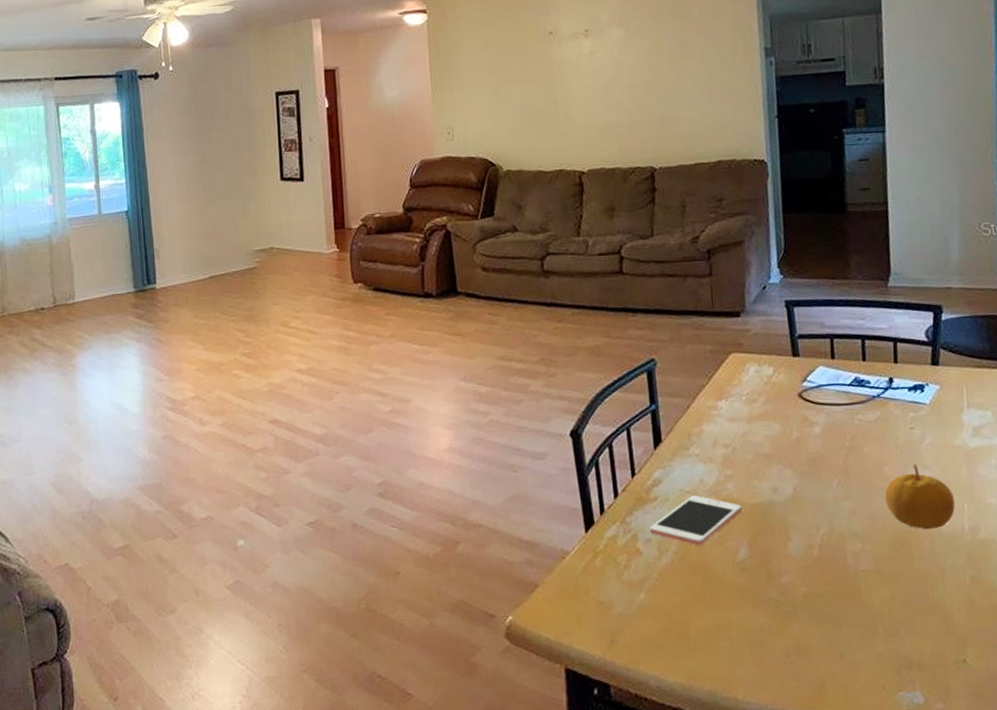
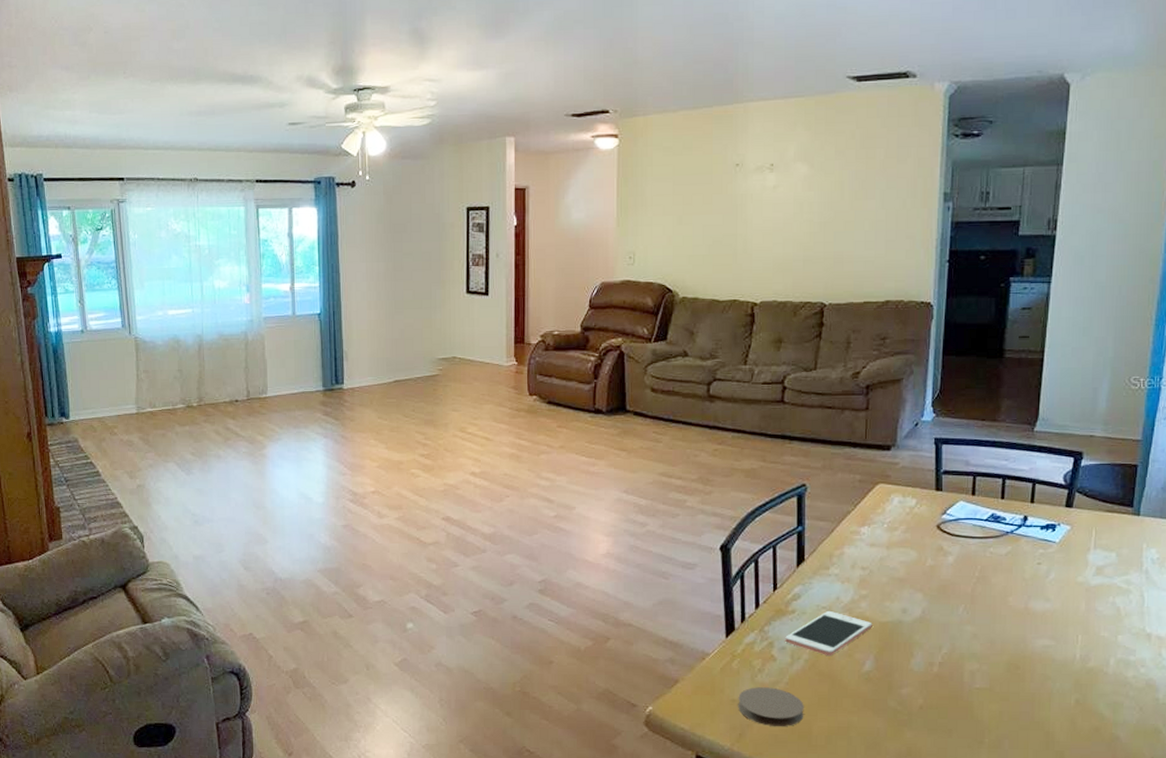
coaster: none [605,585,679,630] -> present [738,687,804,727]
fruit: present [885,464,956,530] -> none [1006,597,1071,656]

